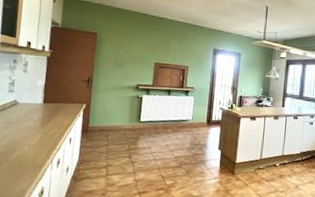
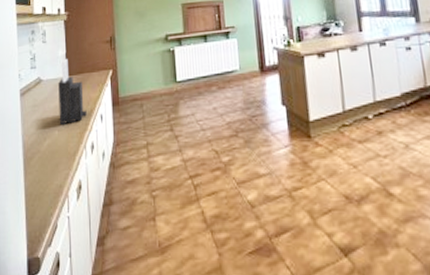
knife block: none [30,89,58,142] -> present [58,59,87,126]

